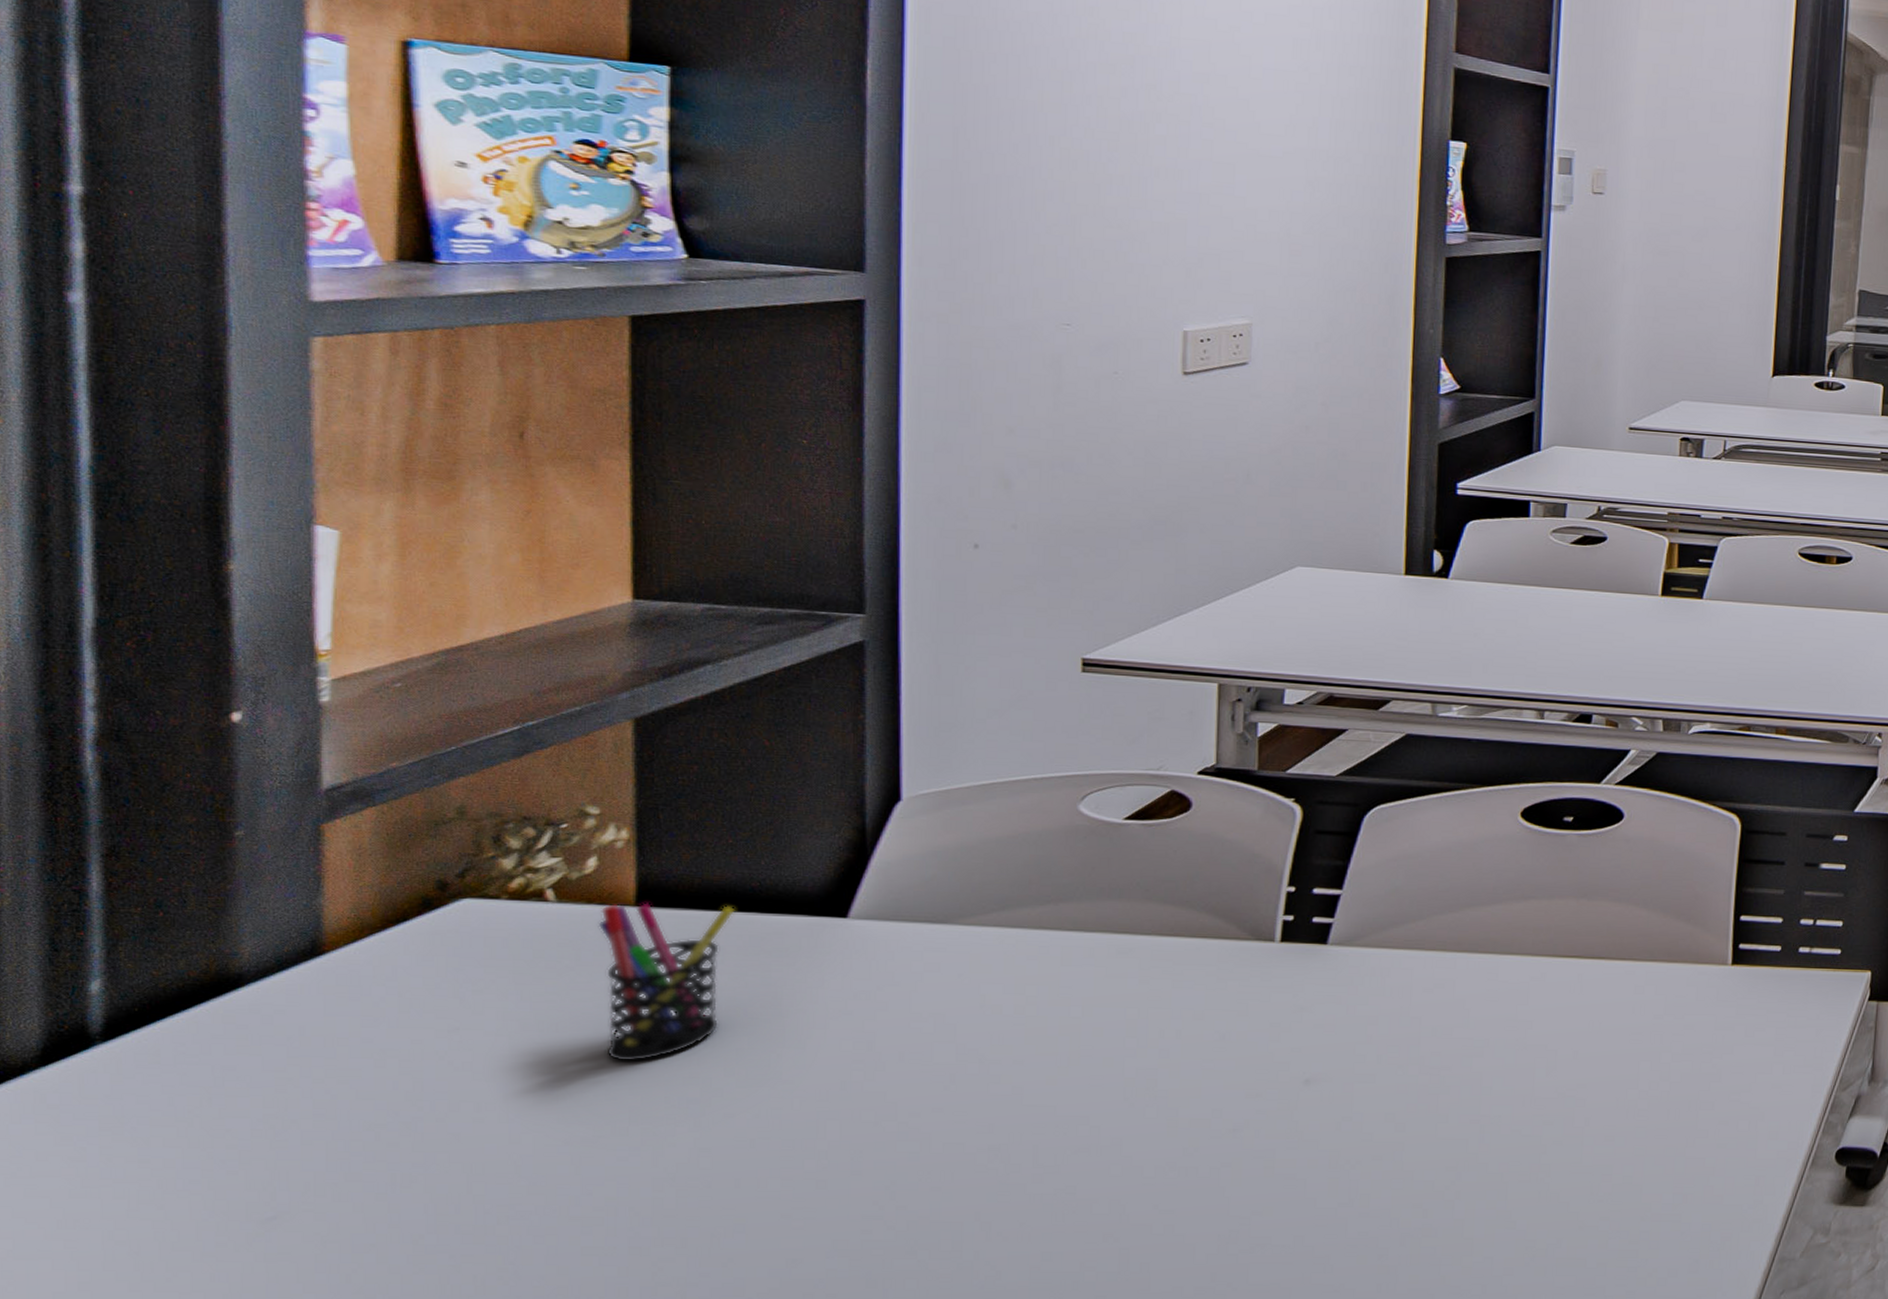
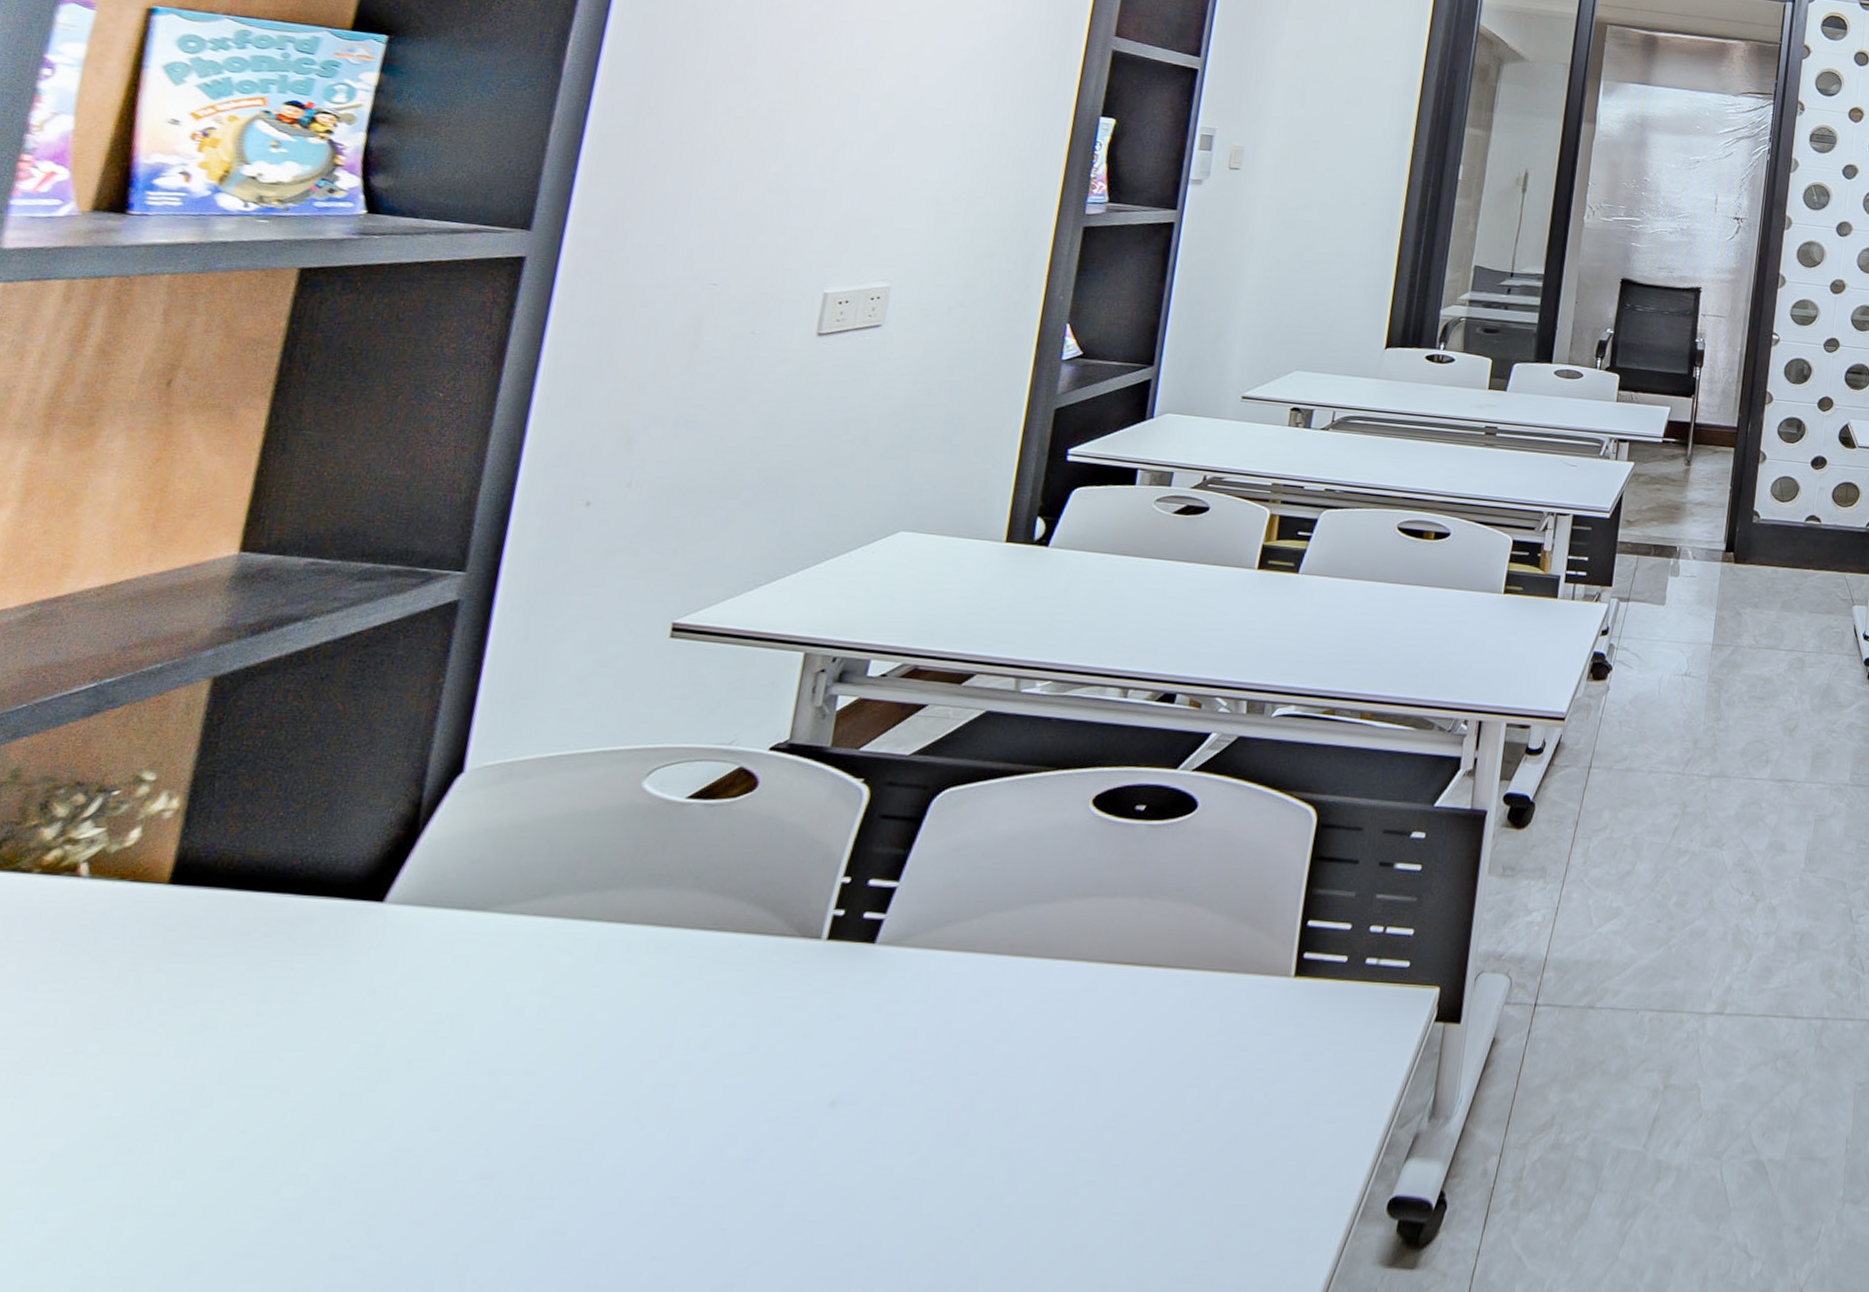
pen holder: present [598,902,736,1063] -> none [100,880,271,1065]

